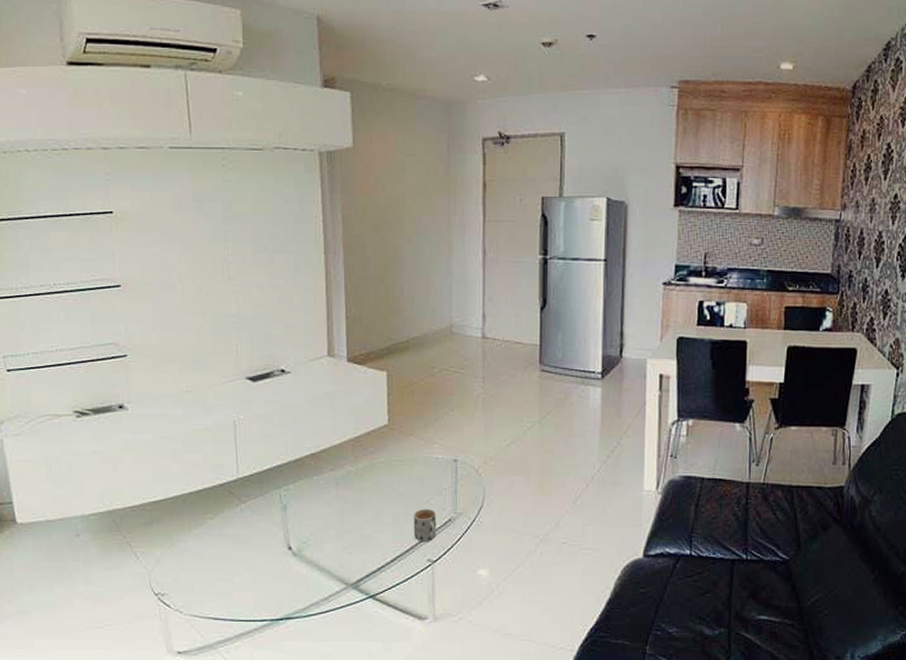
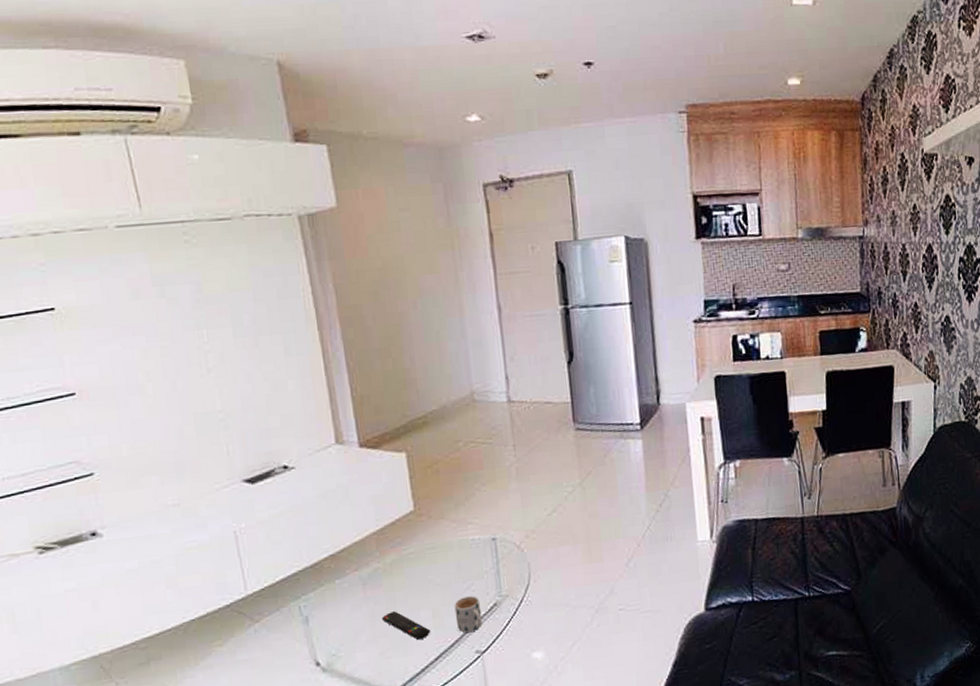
remote control: none [349,512,391,541] -> present [382,611,431,640]

